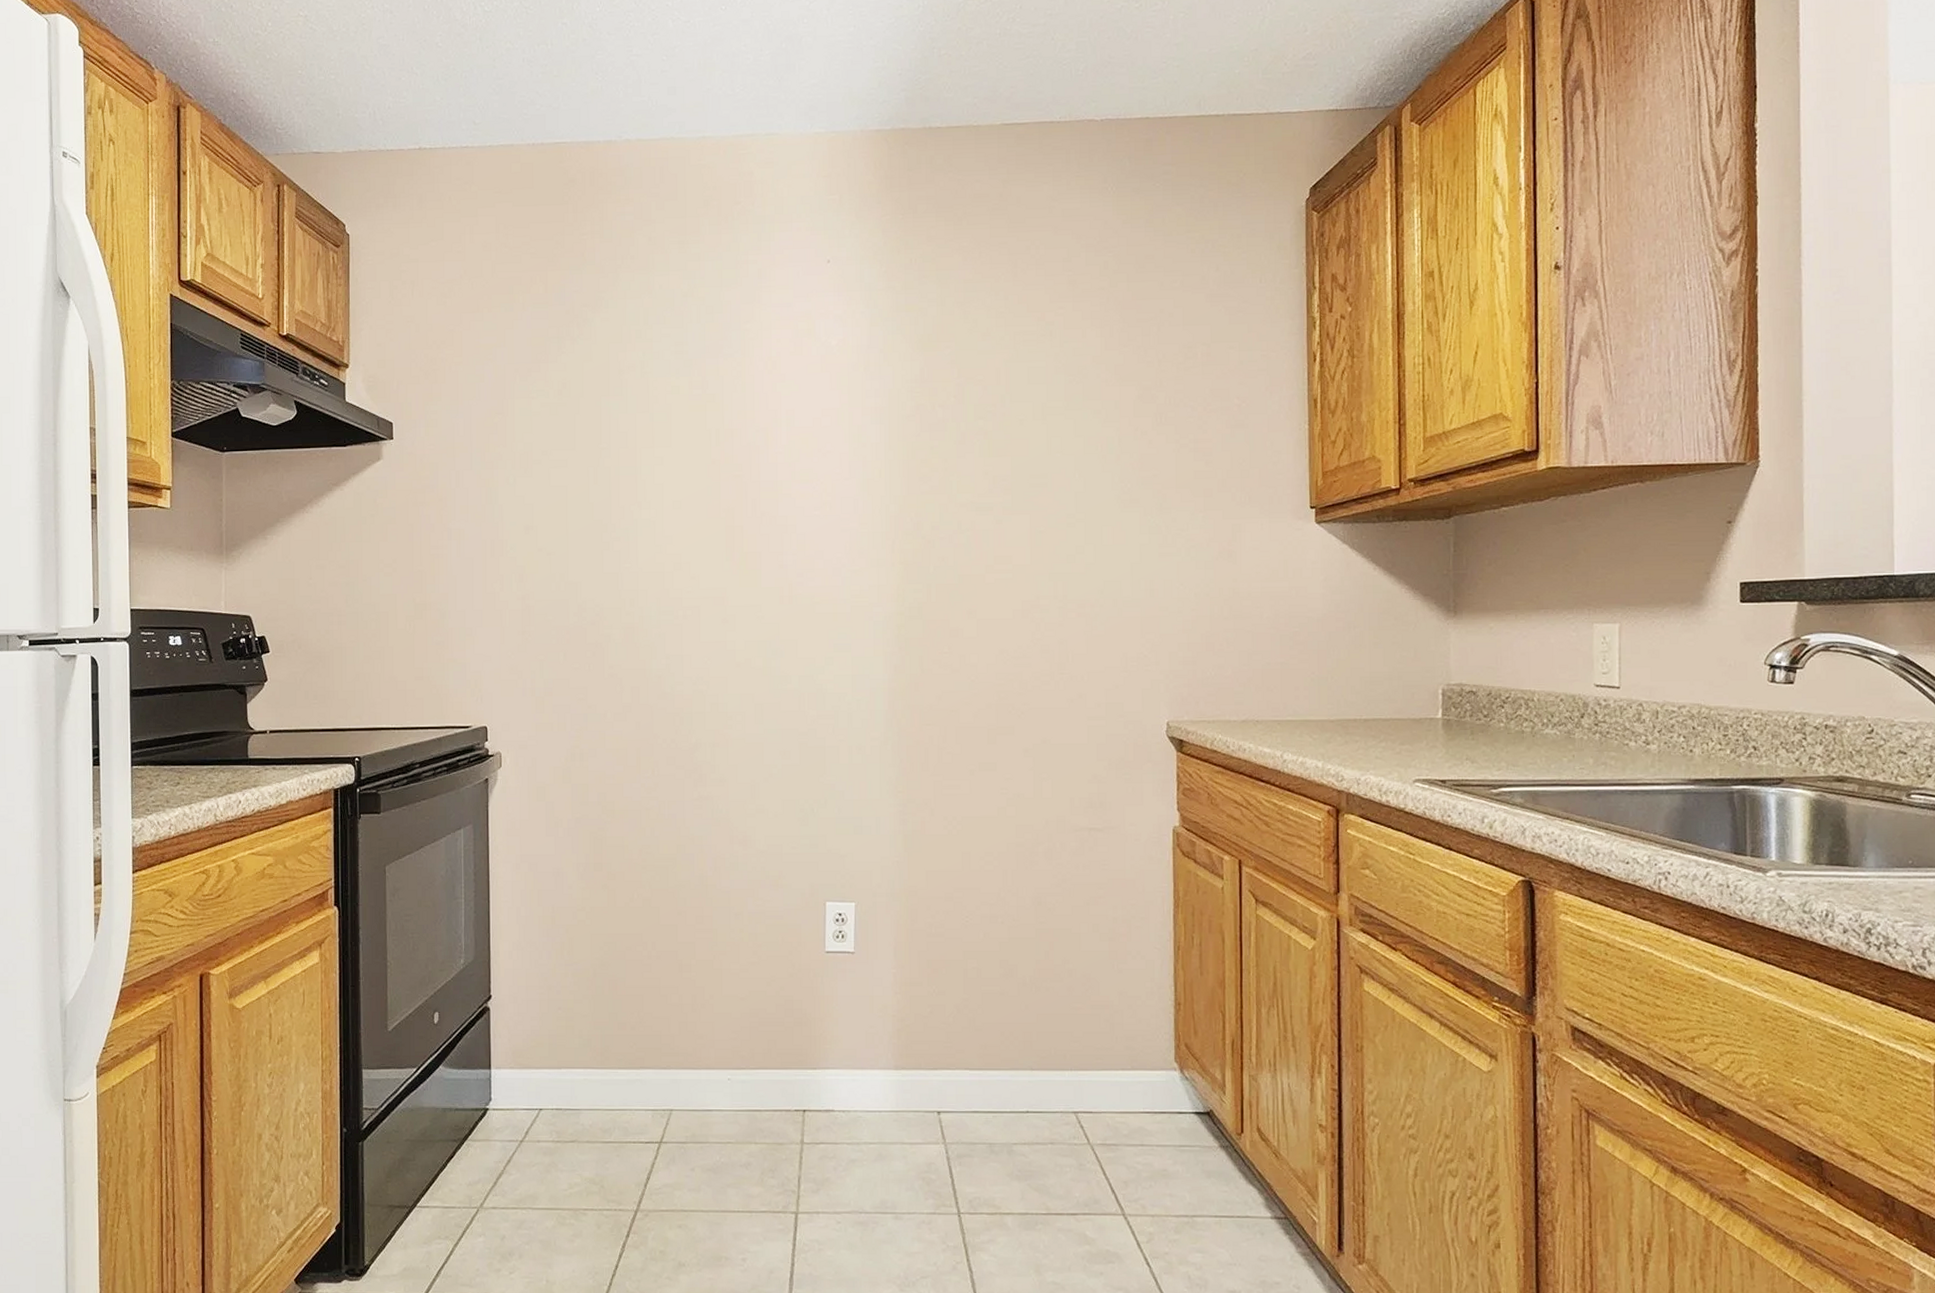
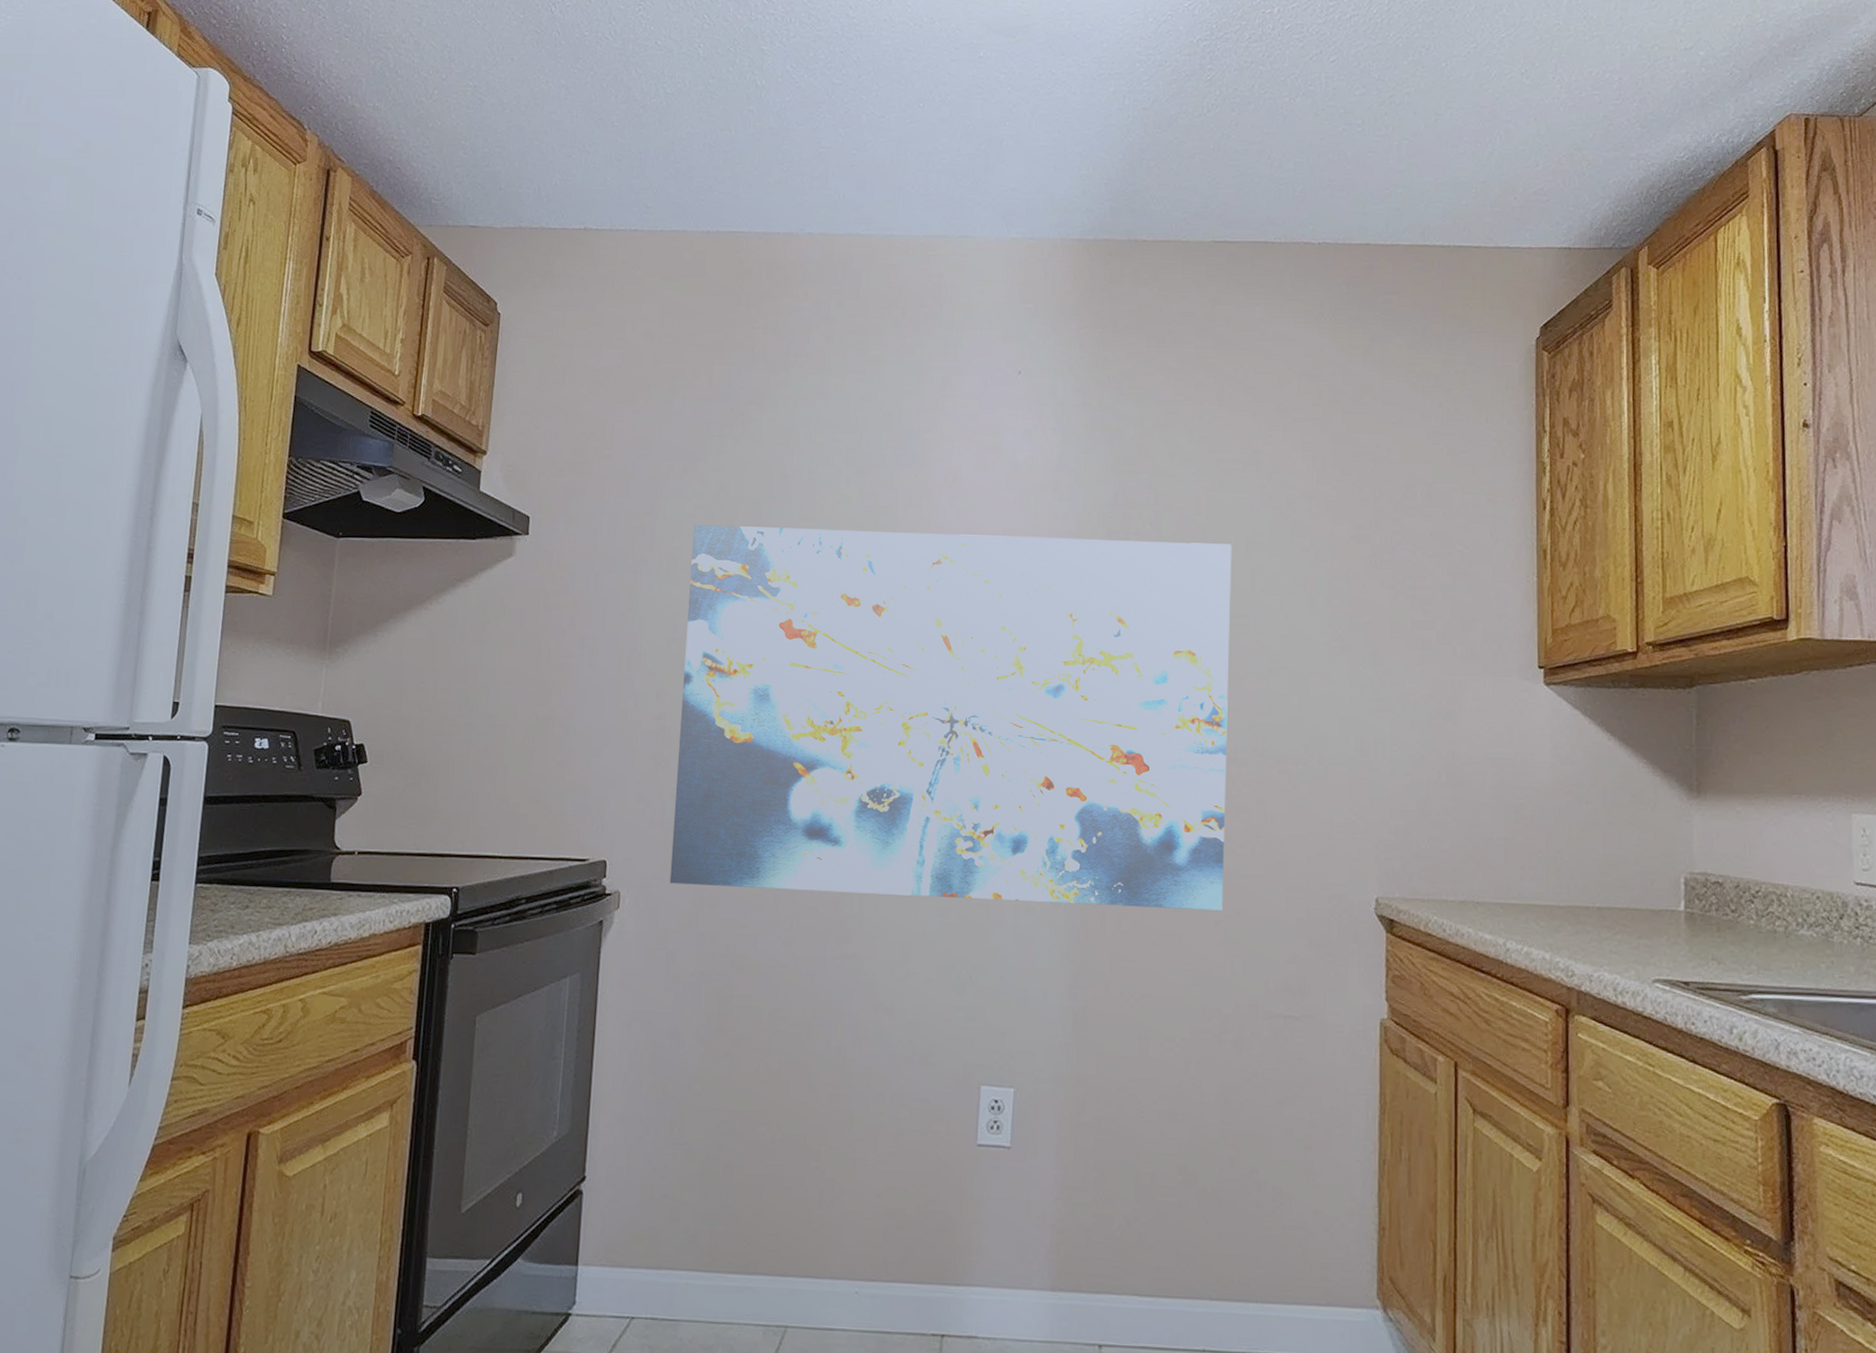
wall art: none [541,410,1032,743] -> present [669,525,1232,911]

